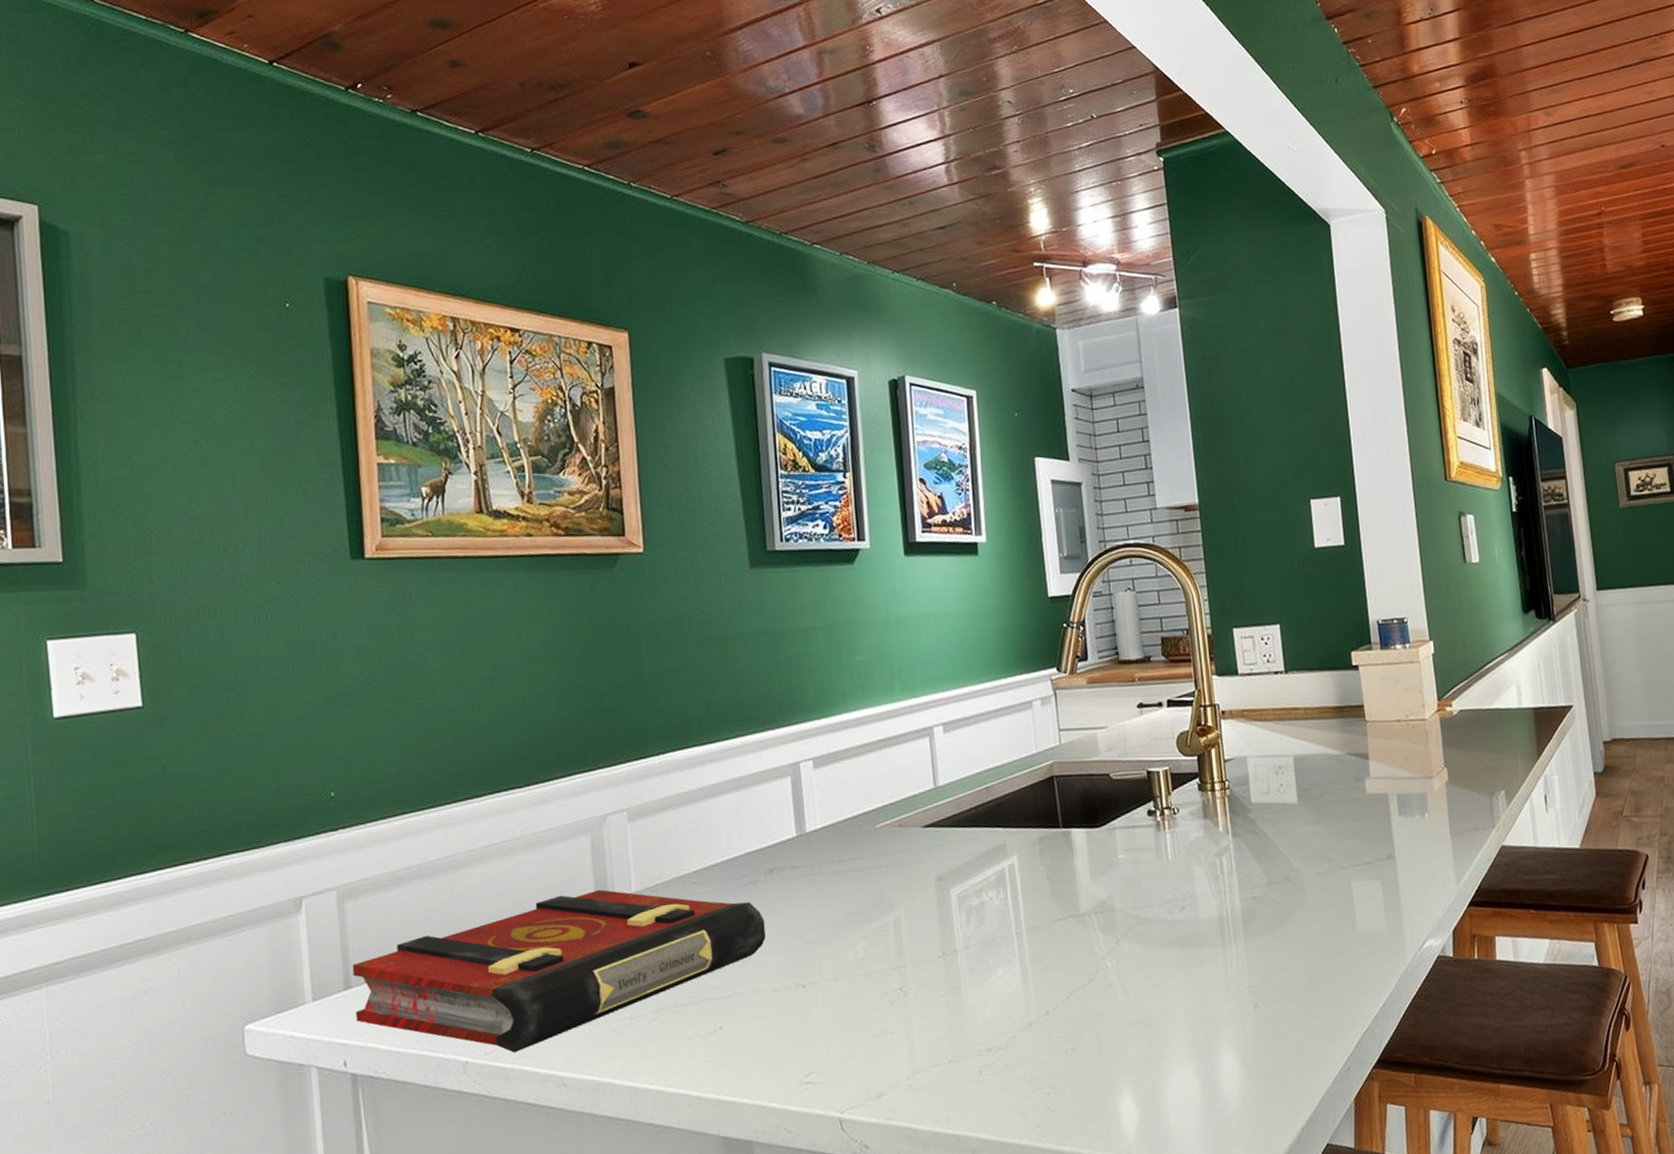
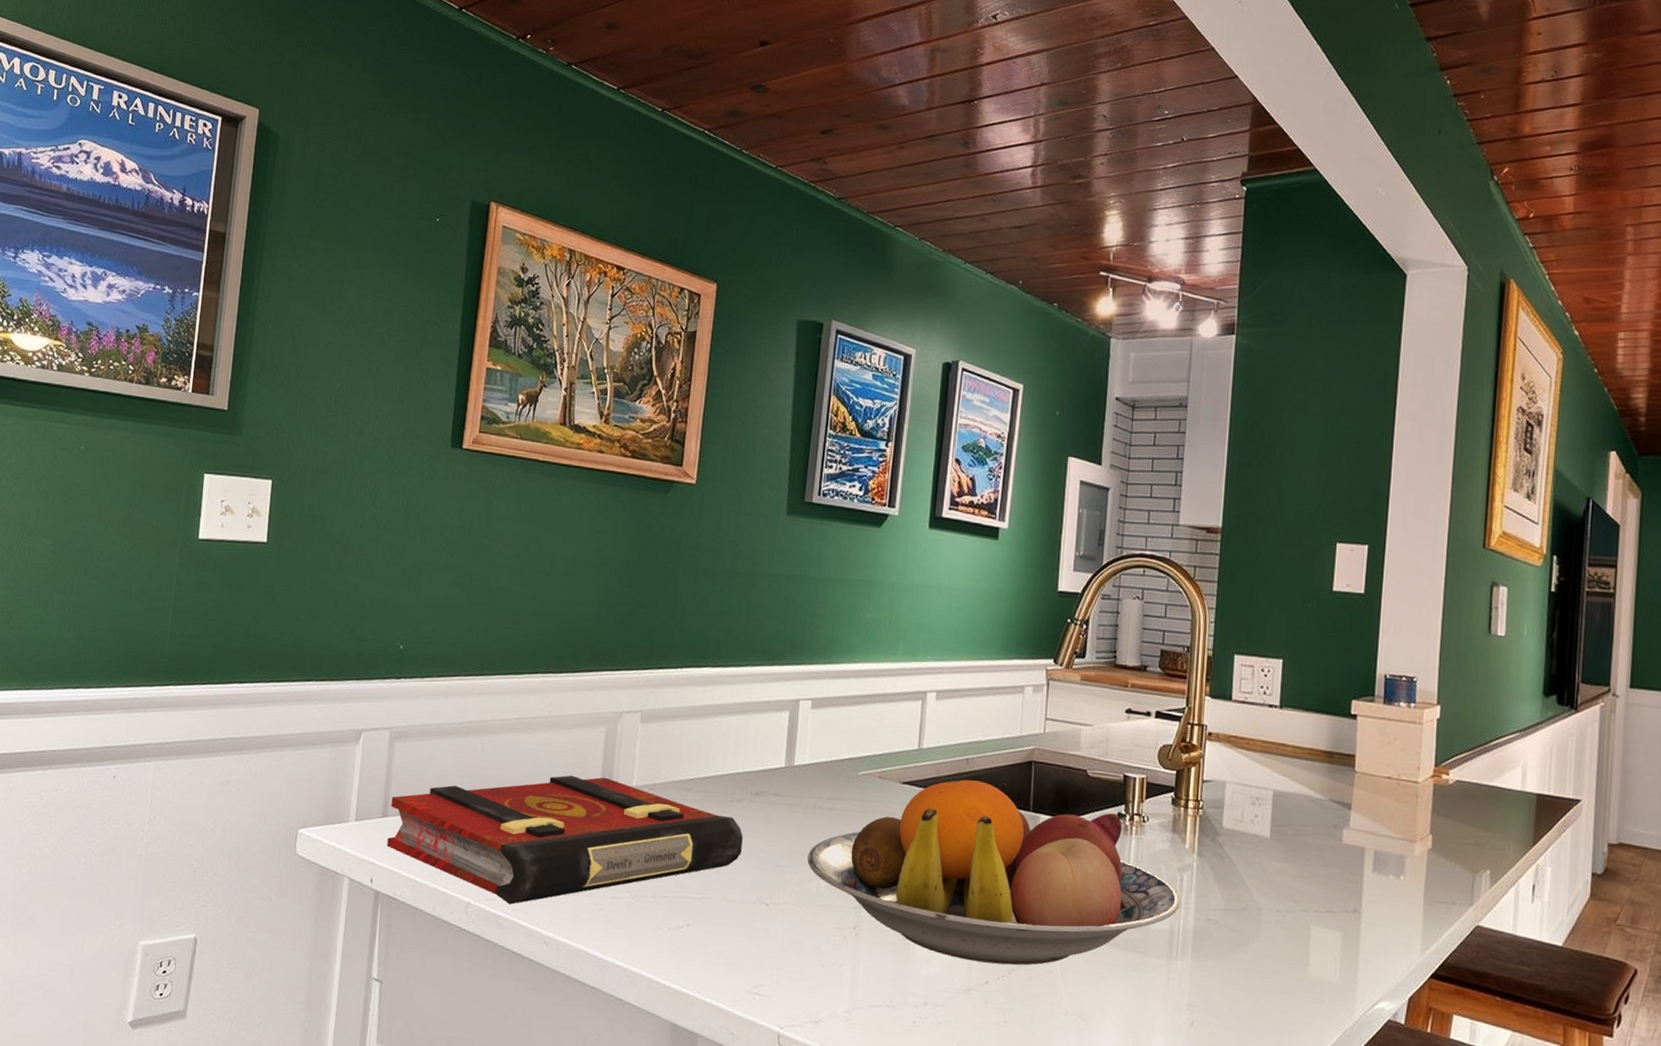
fruit bowl: none [837,804,1225,996] -> present [807,779,1181,966]

